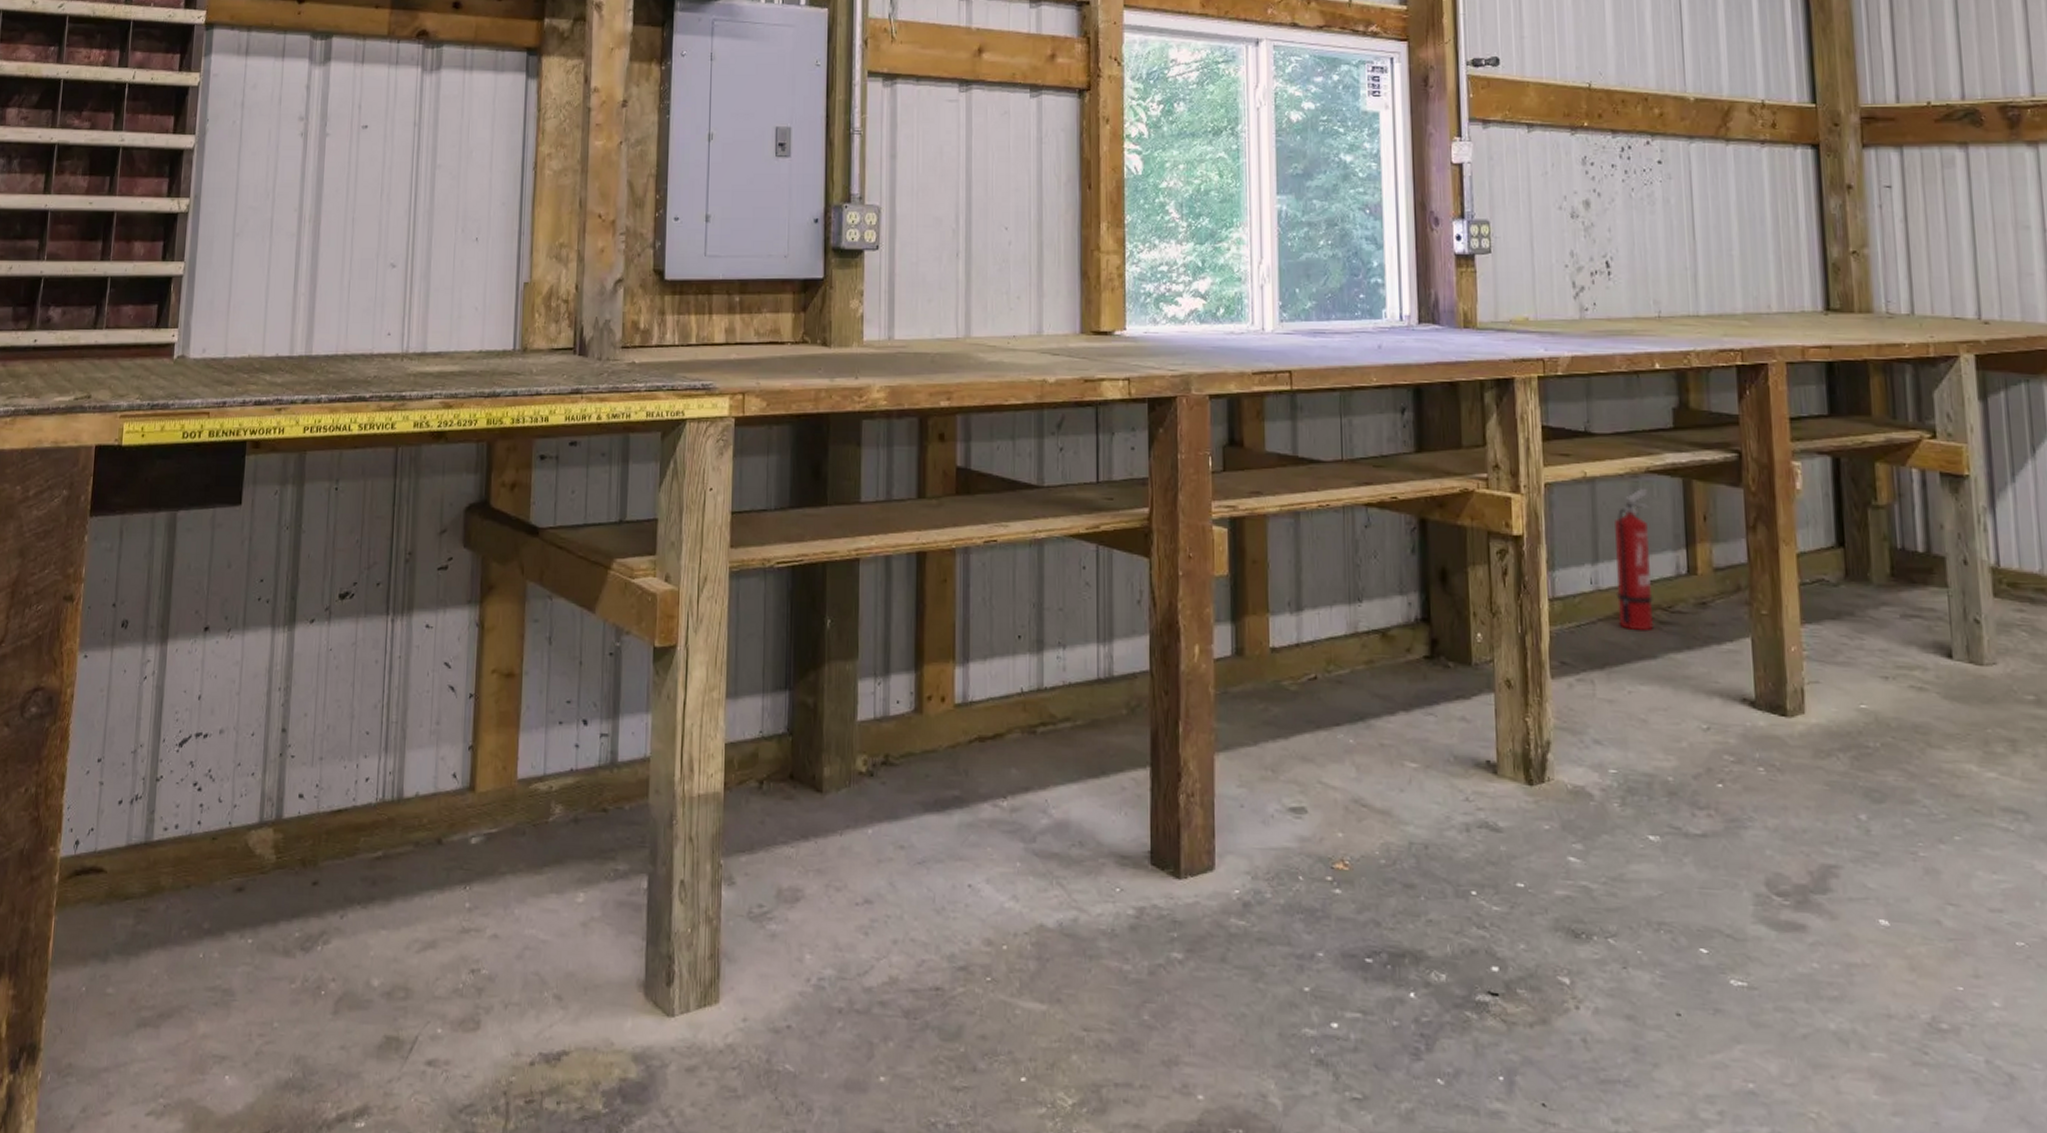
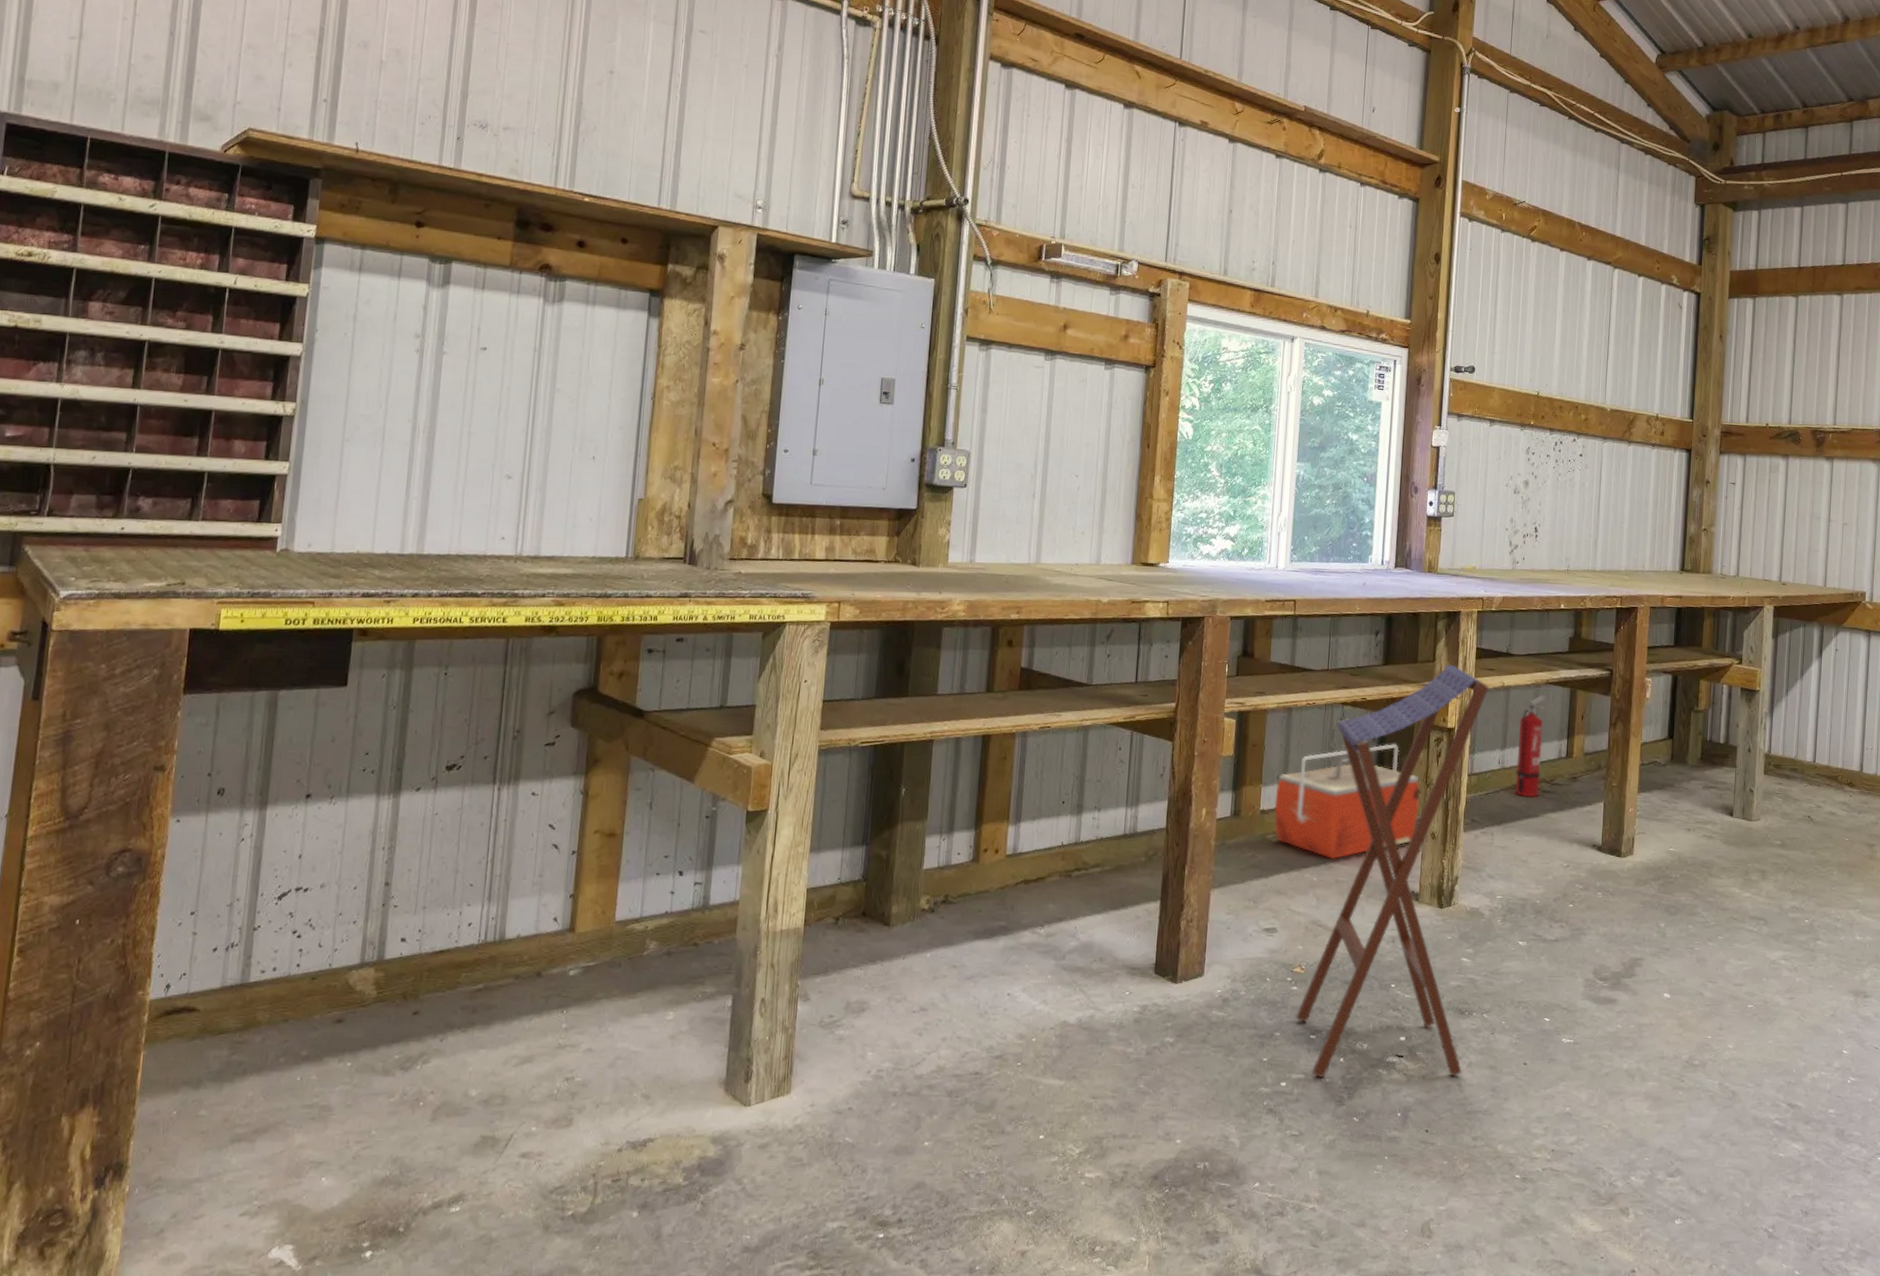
cooler: none [1287,558,1486,716] -> present [1274,744,1420,860]
stool: none [1343,447,1586,1028] -> present [1295,663,1490,1079]

